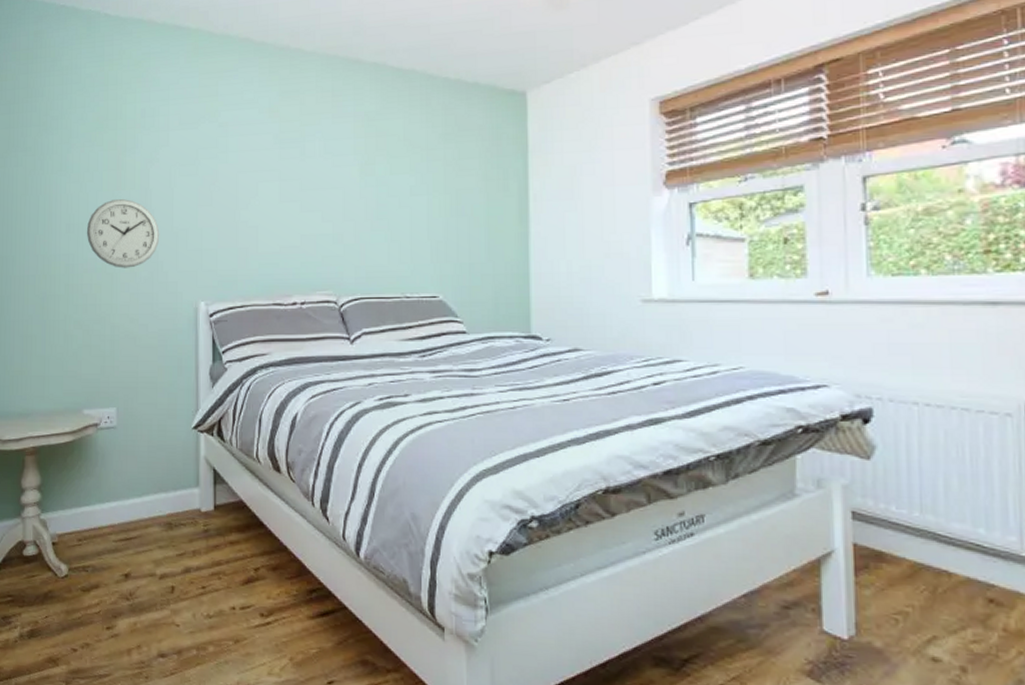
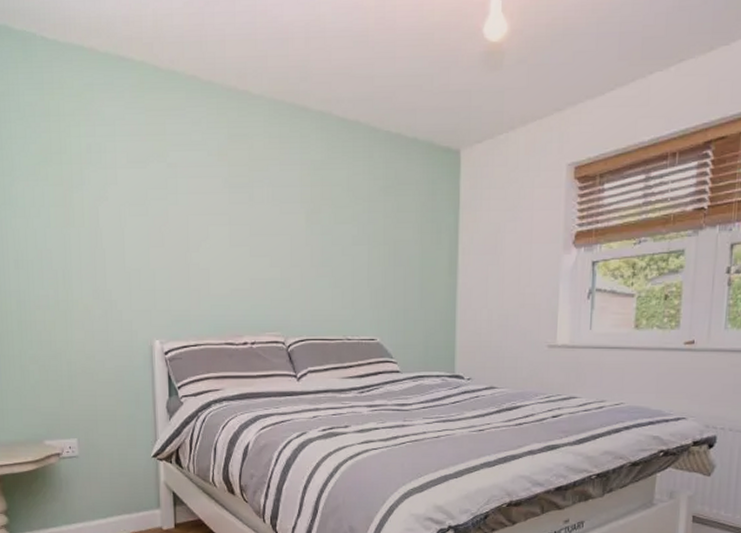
wall clock: present [86,199,160,268] -> none [36,237,112,306]

